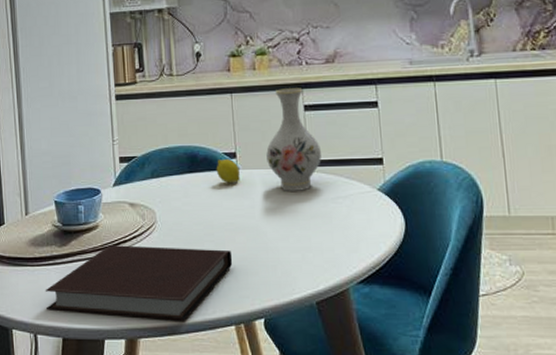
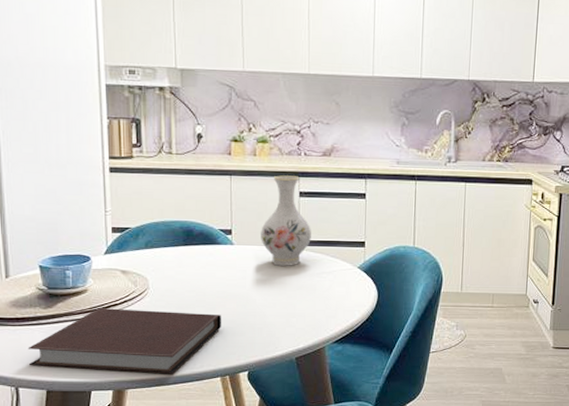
fruit: present [216,159,240,184] -> none [211,235,234,257]

